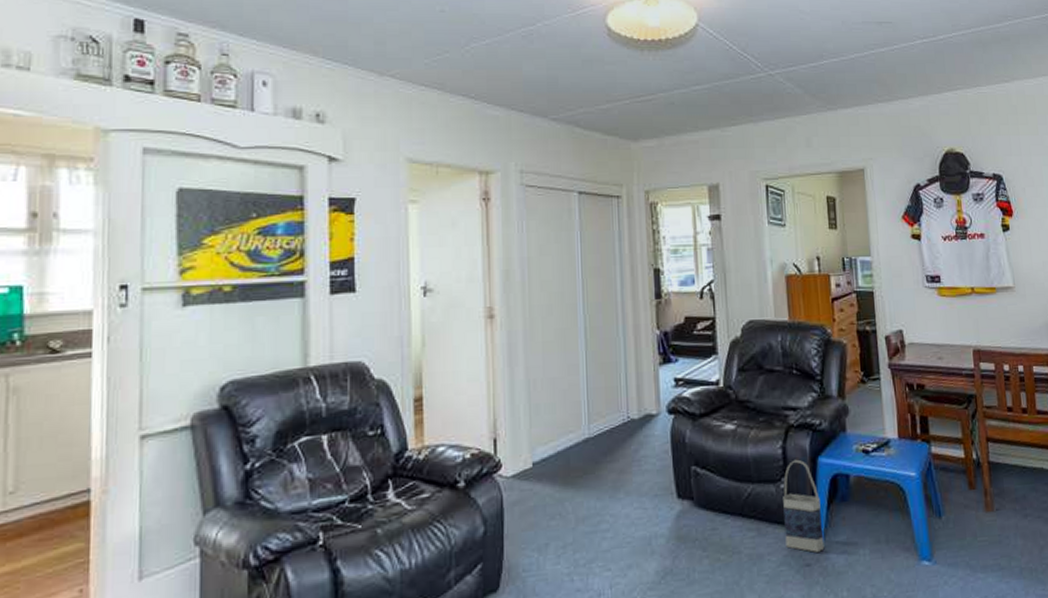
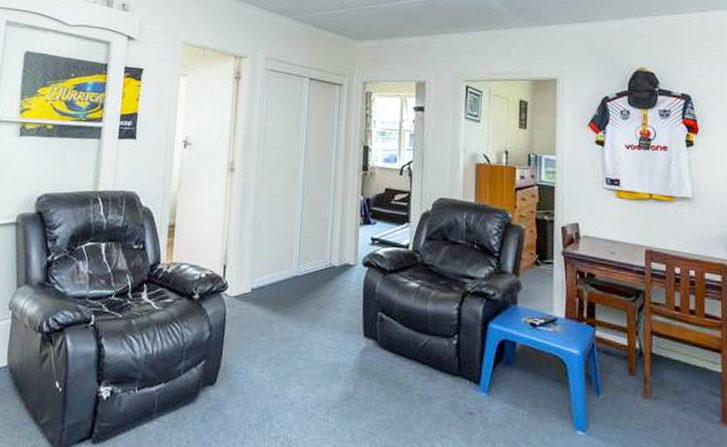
bag: present [783,459,825,553] -> none [453,321,488,404]

